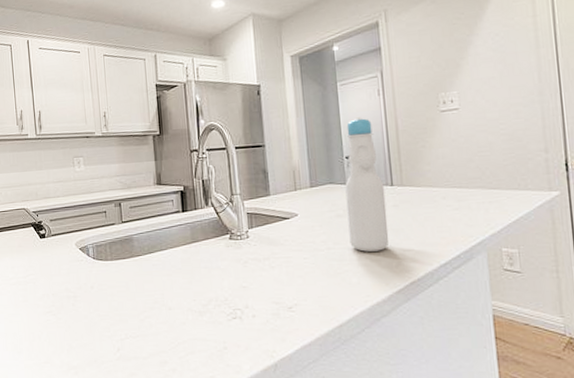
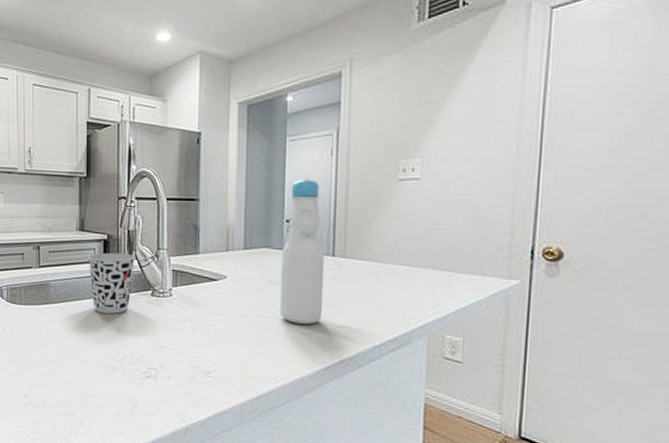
cup: none [167,202,212,261] -> present [88,252,136,314]

